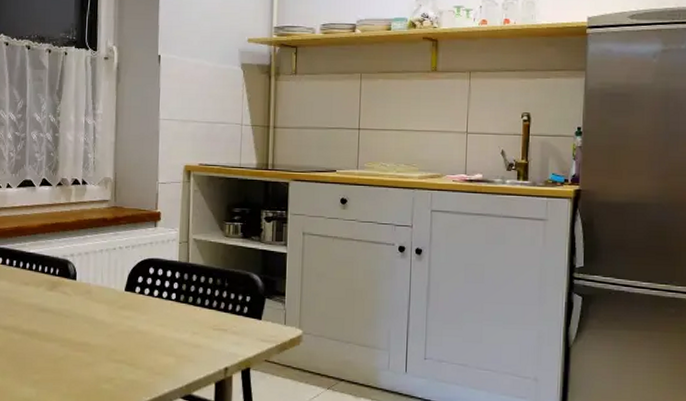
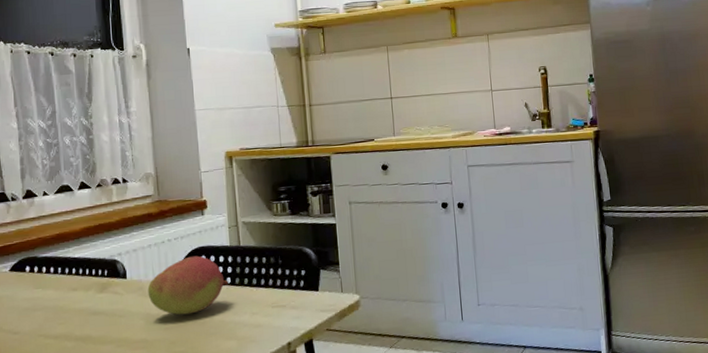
fruit: none [94,266,173,325] -> present [147,255,229,315]

